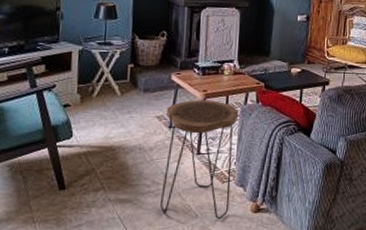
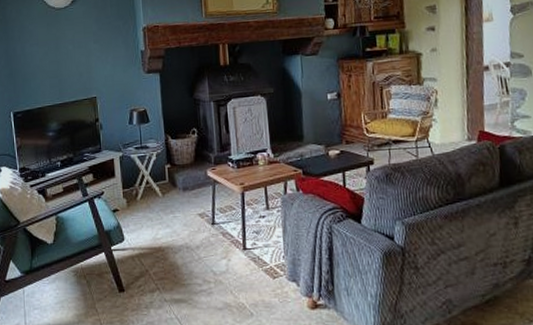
side table: present [160,99,239,220] -> none [208,192,284,318]

